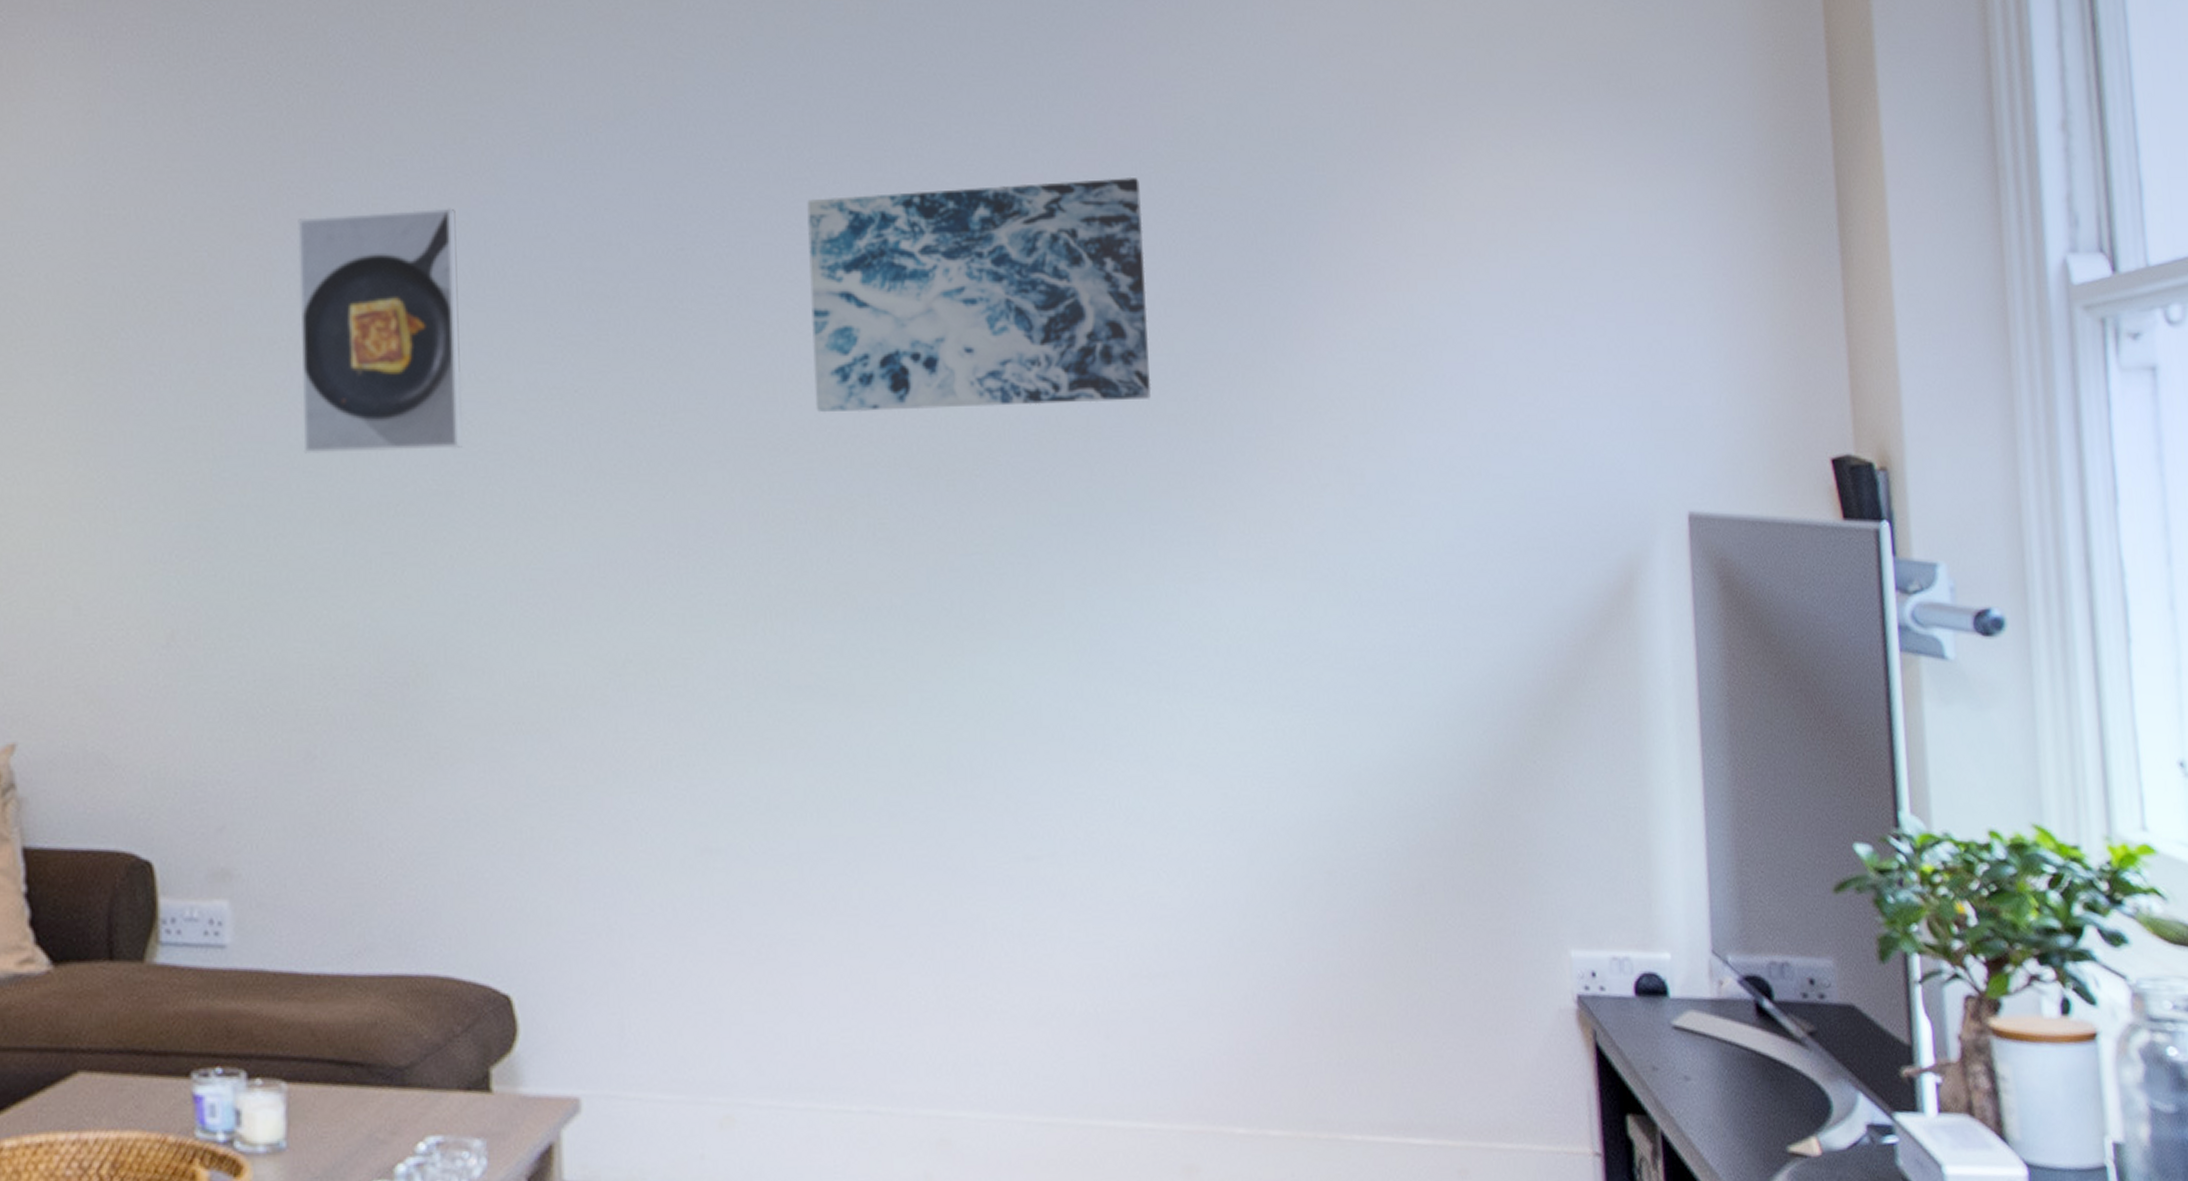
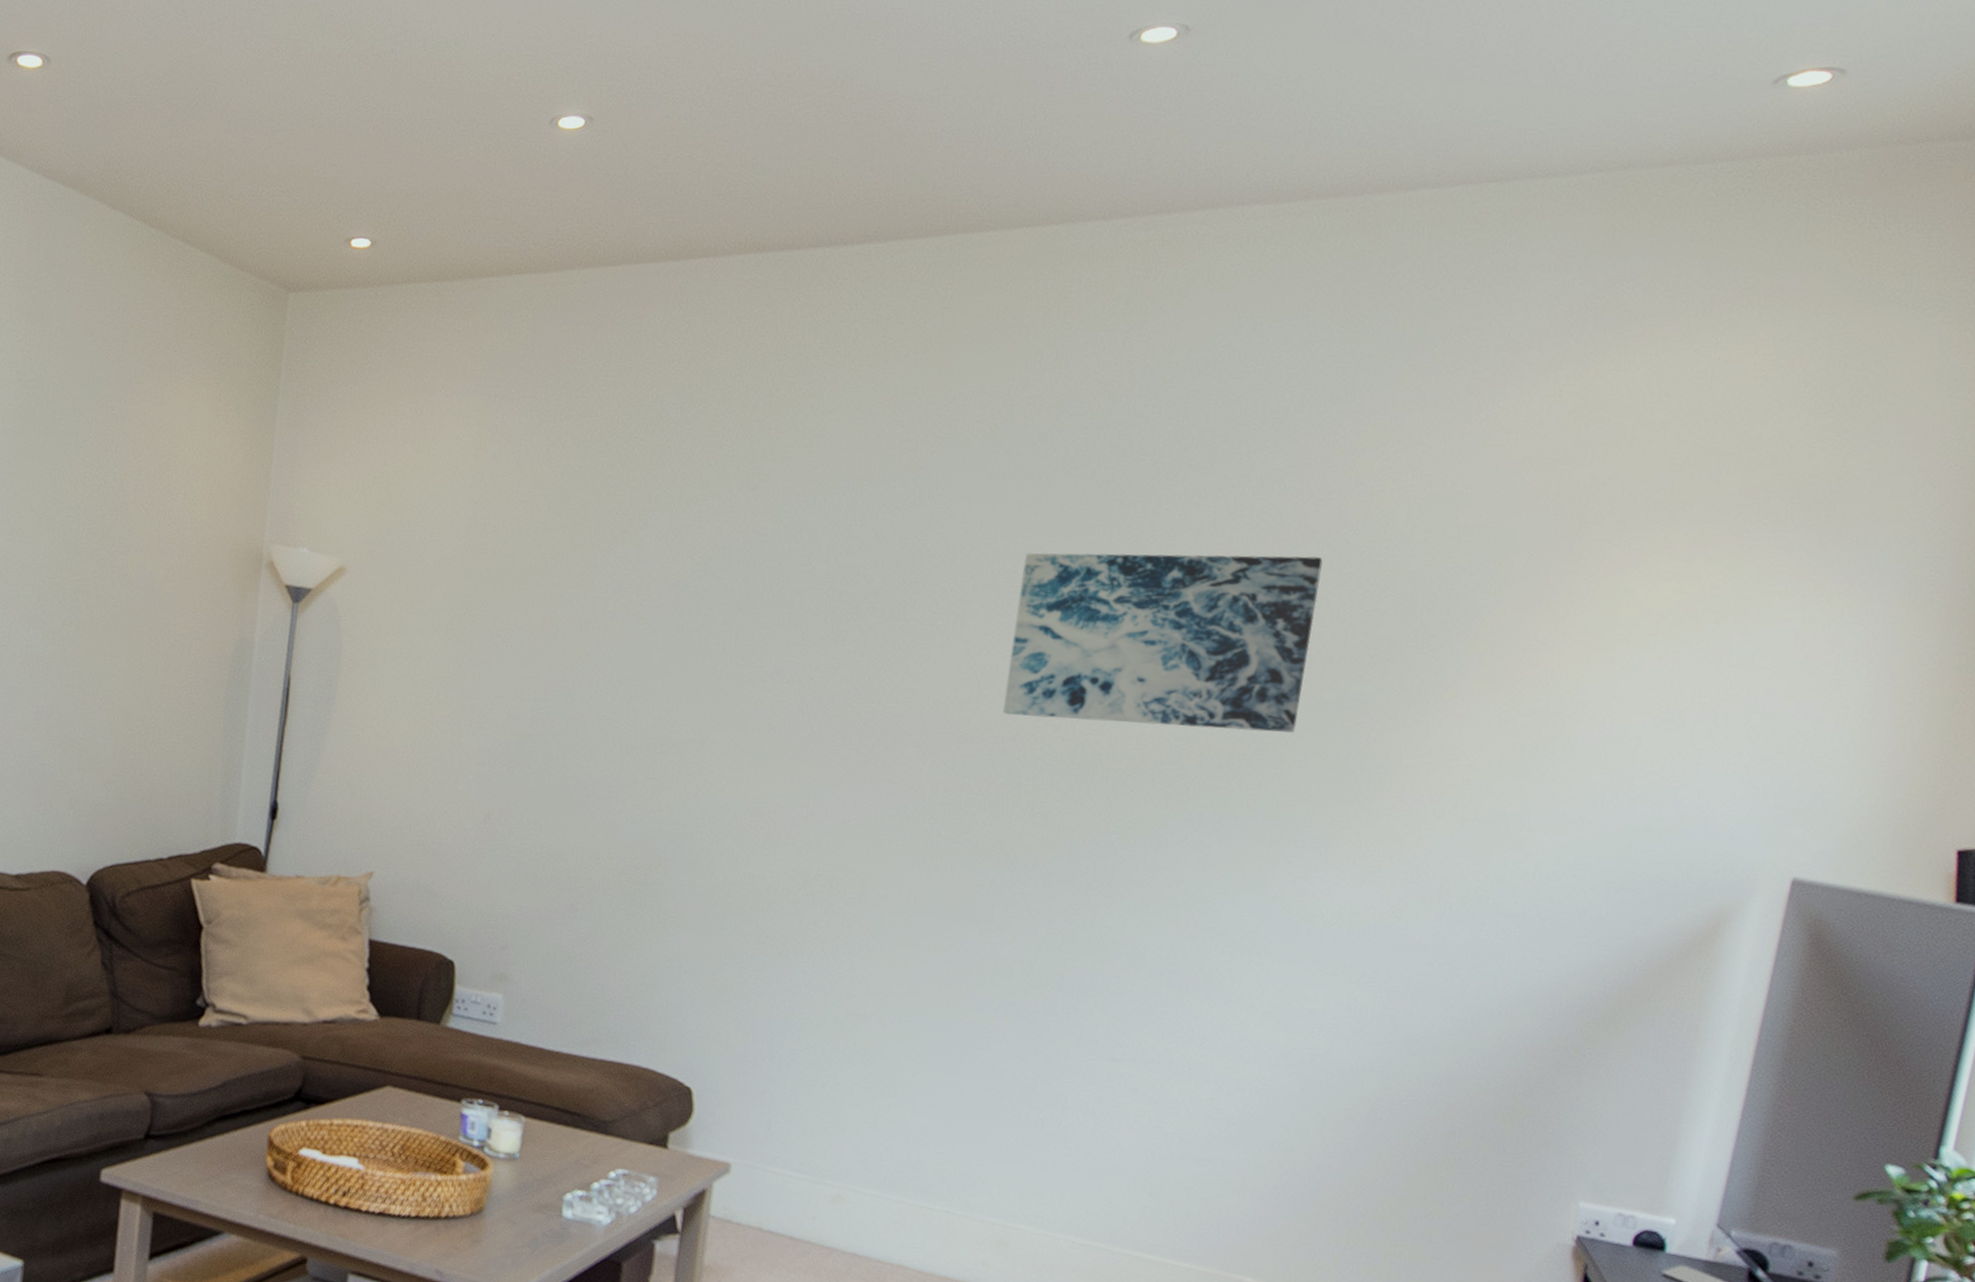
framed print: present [298,208,464,454] -> none [600,535,741,712]

